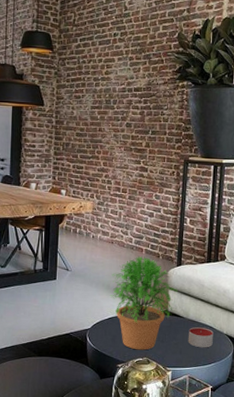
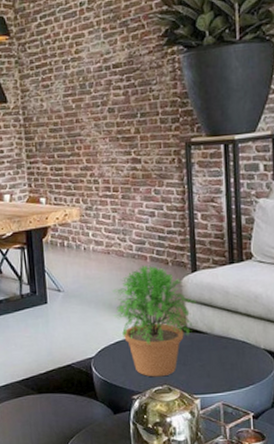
candle: present [188,326,214,348] -> none [215,342,248,368]

